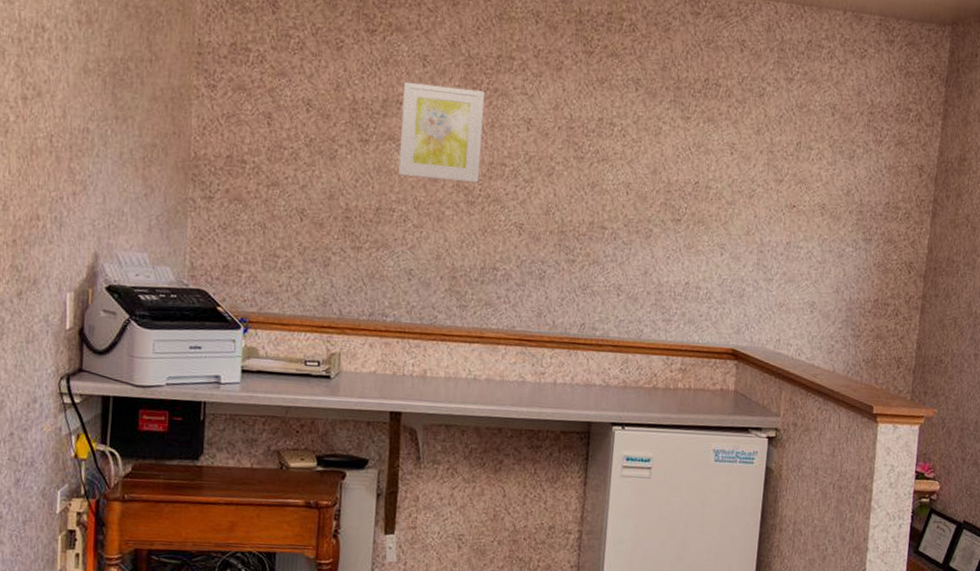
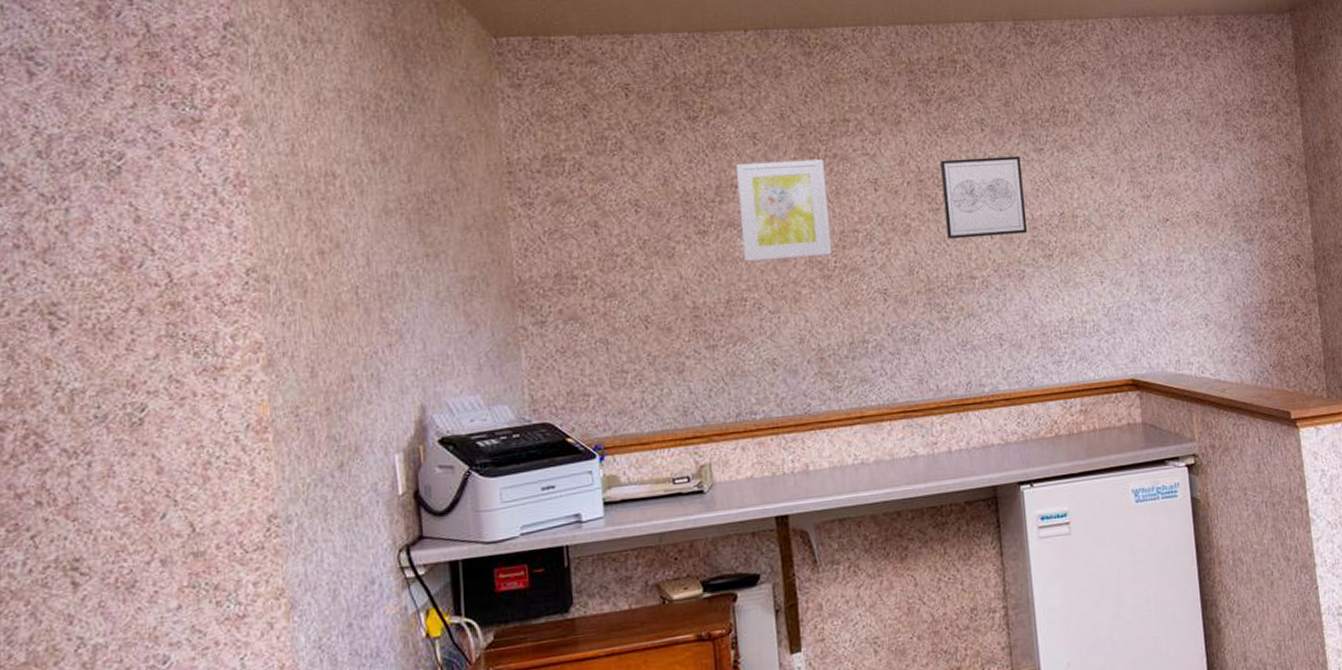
wall art: none [586,111,668,195] -> present [939,156,1028,239]

